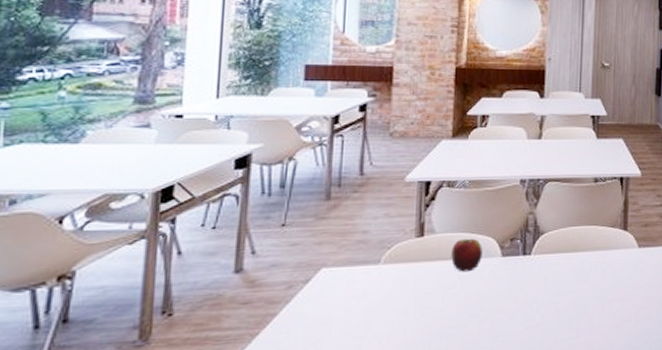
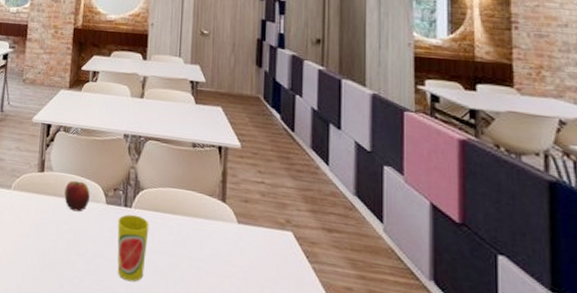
cup: none [515,261,551,330] -> present [117,214,149,282]

